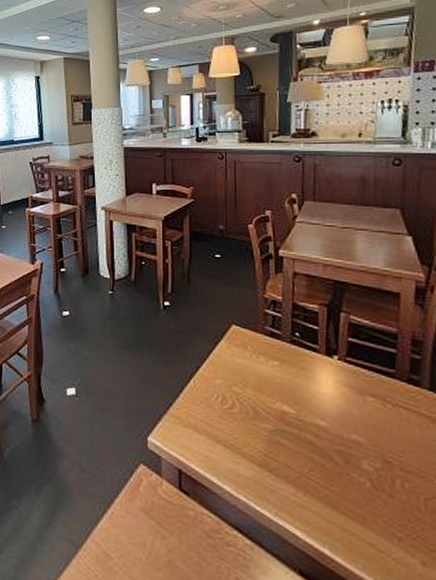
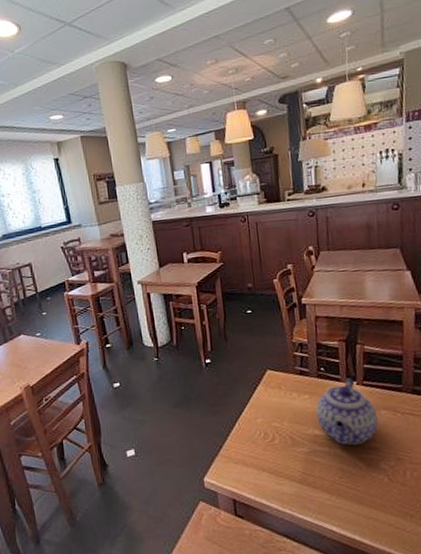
teapot: none [286,350,363,433] -> present [316,378,379,445]

